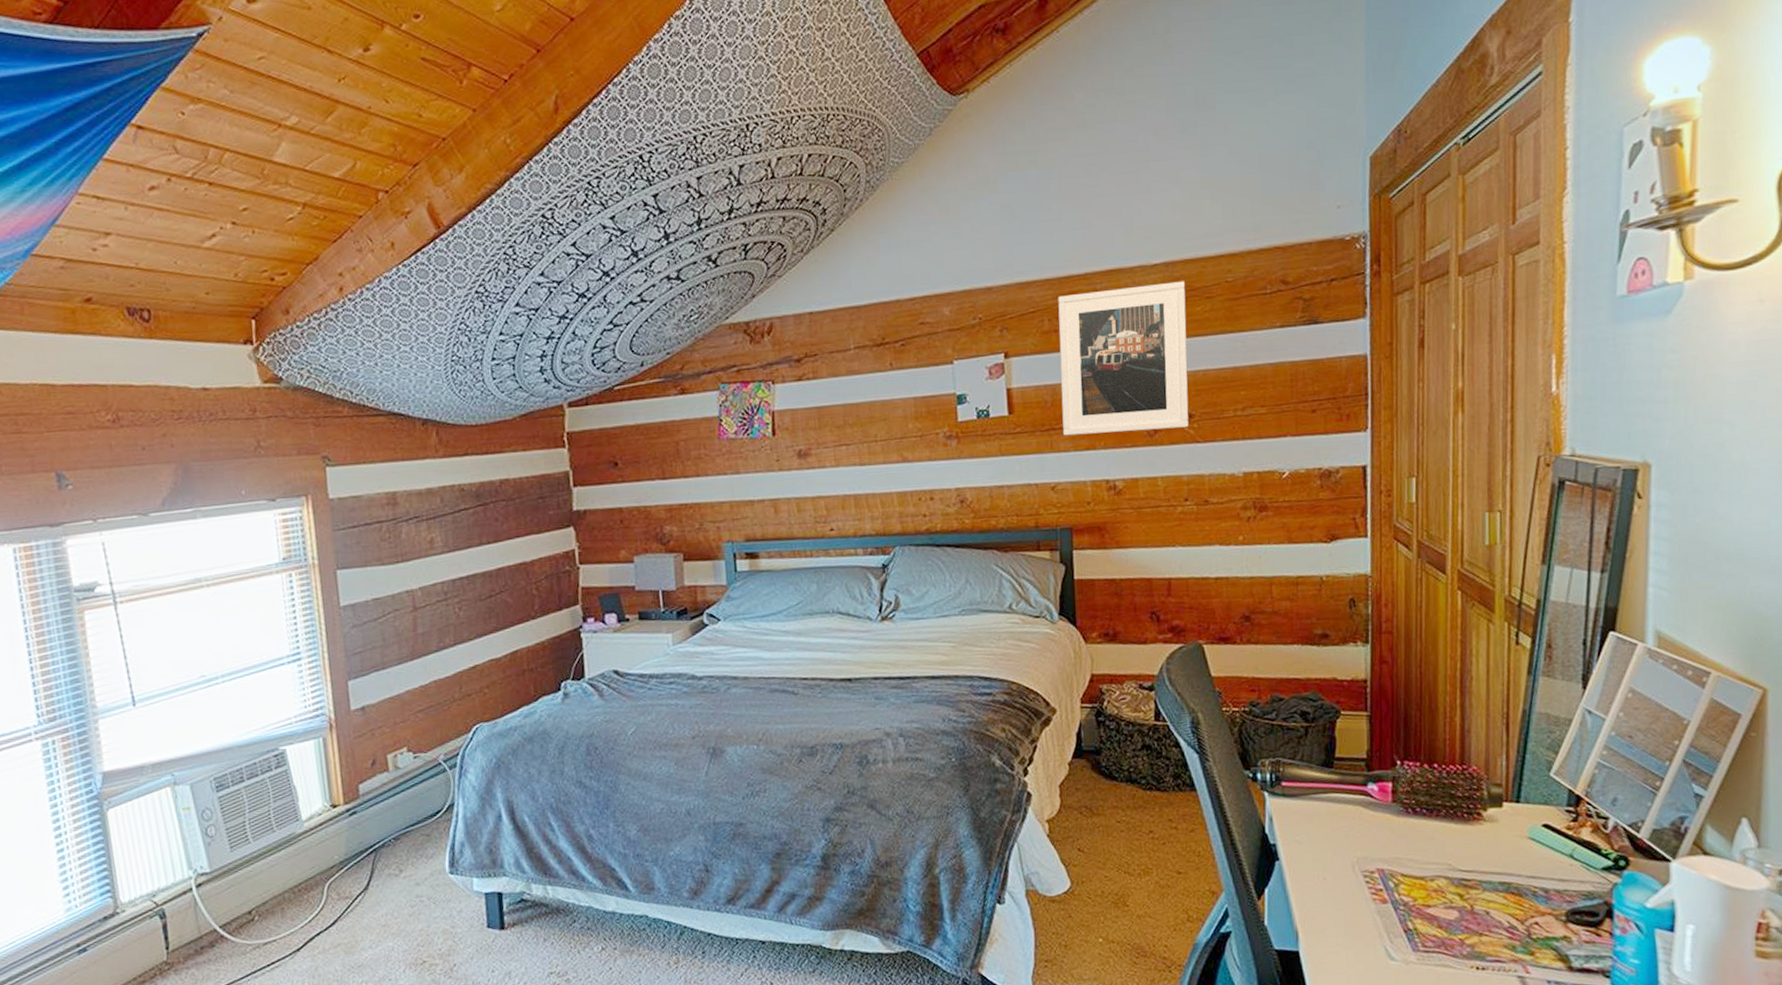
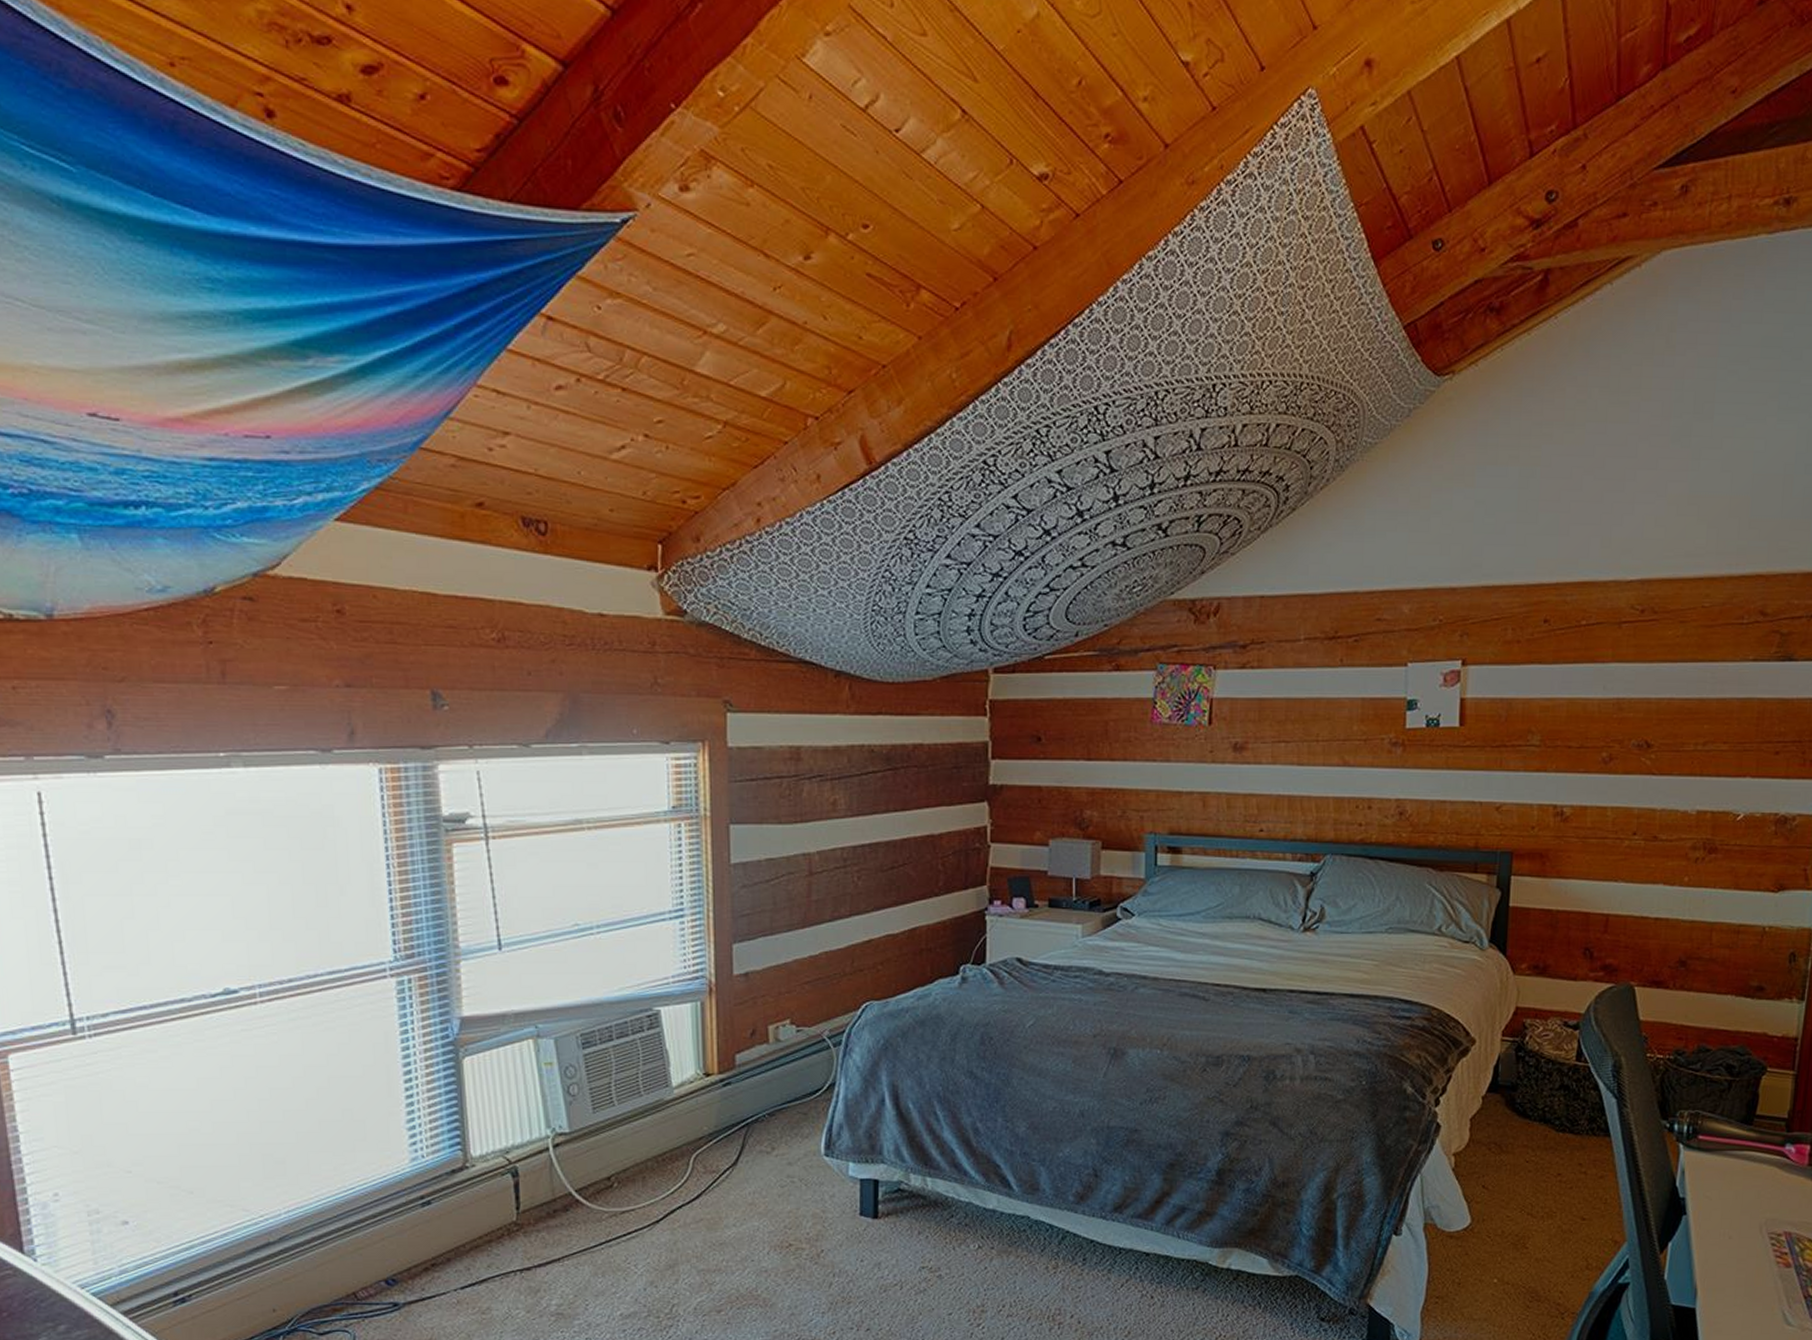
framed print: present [1058,281,1189,436] -> none [1513,601,1660,757]

